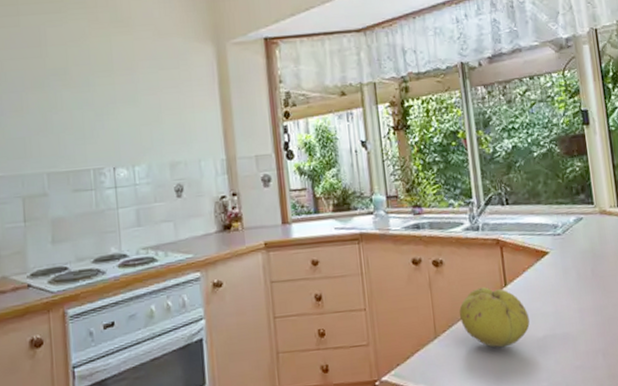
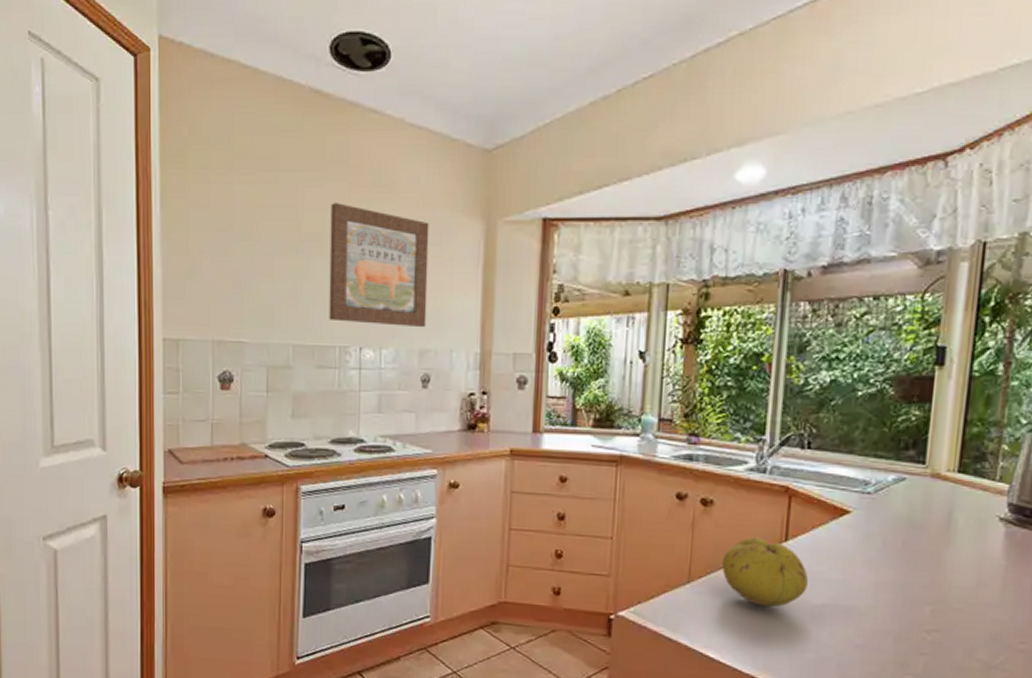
wall art: none [72,39,174,146] -> present [329,203,429,327]

